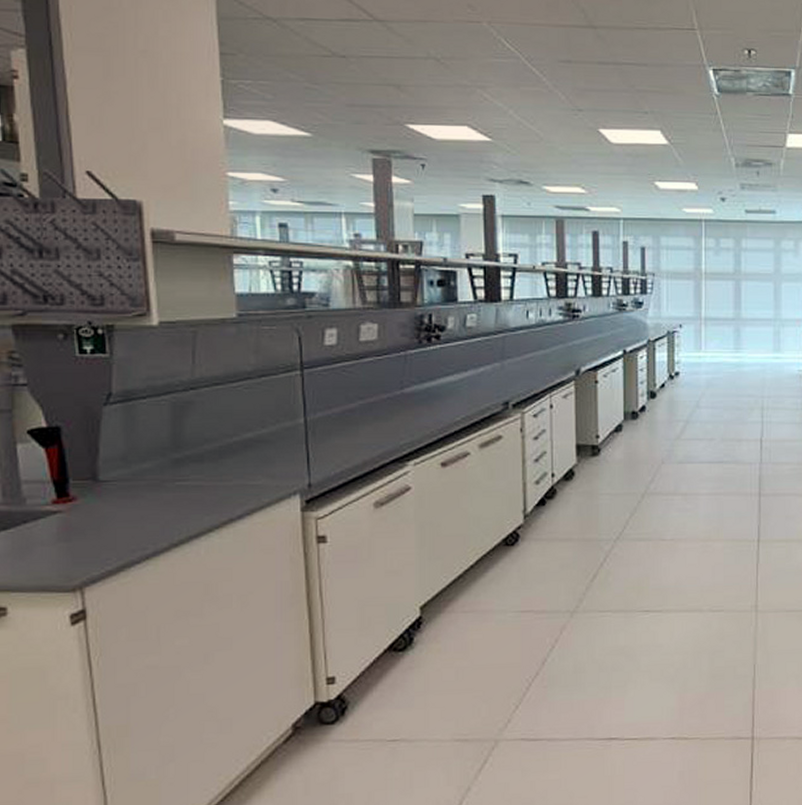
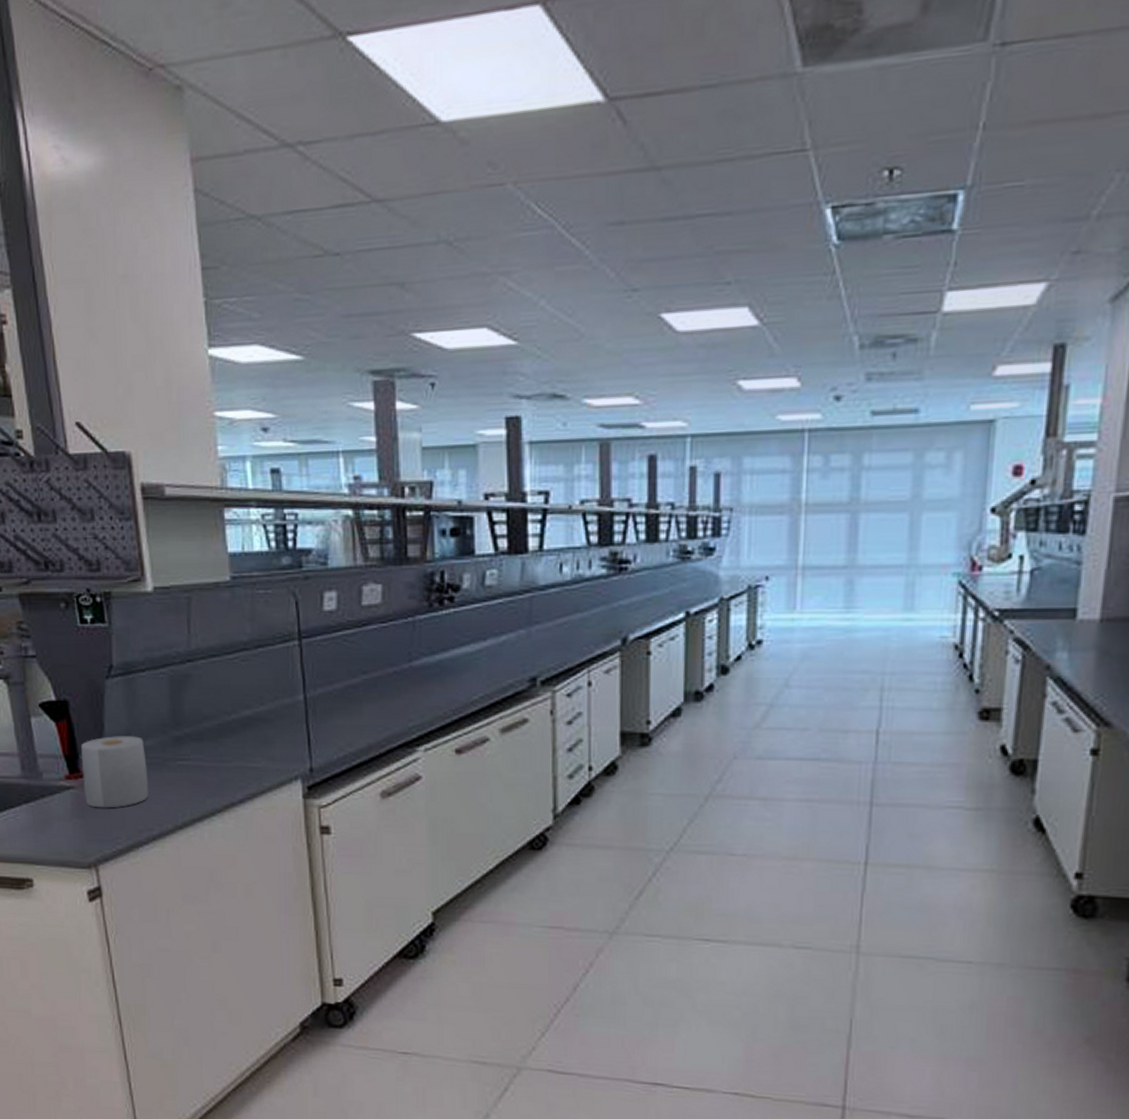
paper towel roll: none [72,459,144,531] -> present [81,736,149,809]

